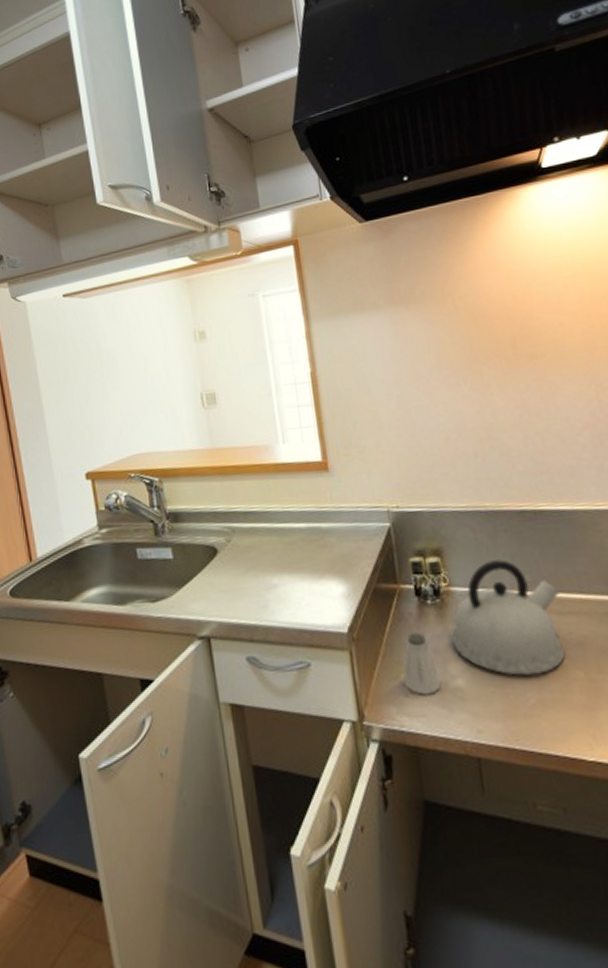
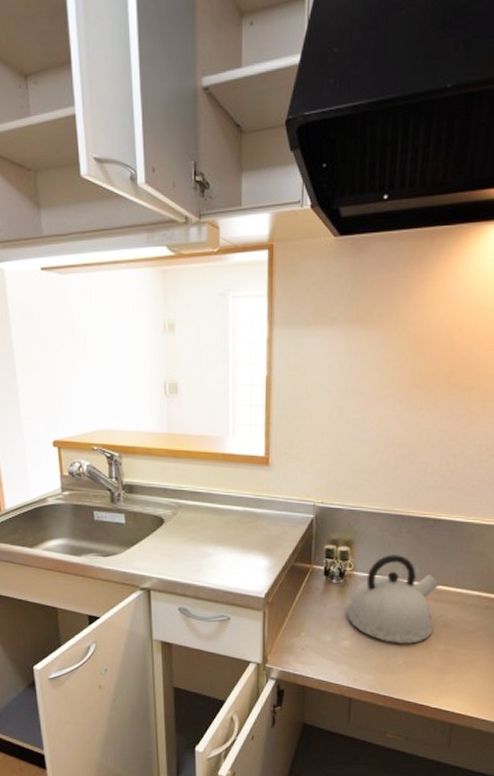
saltshaker: present [404,632,442,695] -> none [303,603,333,650]

